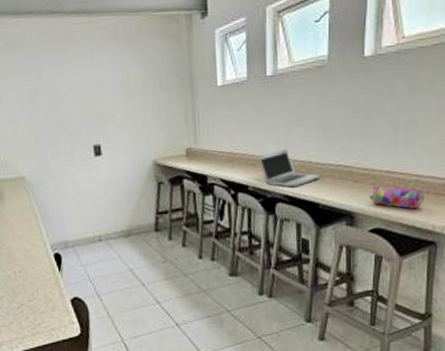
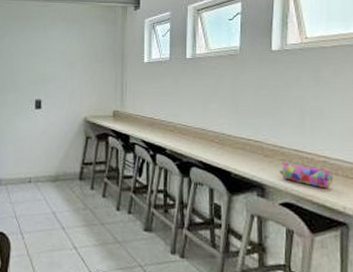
laptop: present [257,149,322,188] -> none [175,120,234,155]

